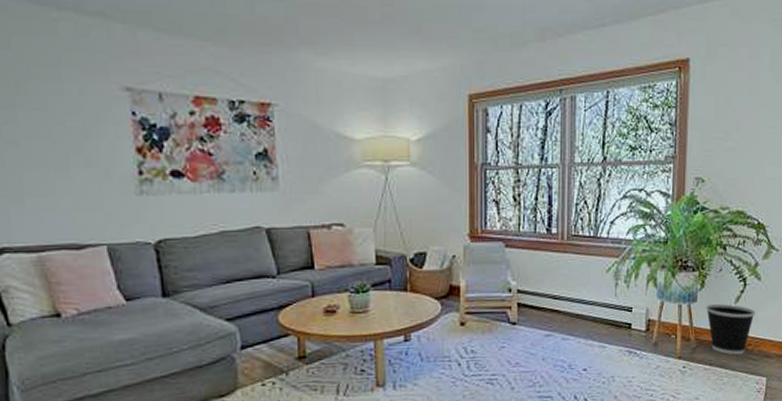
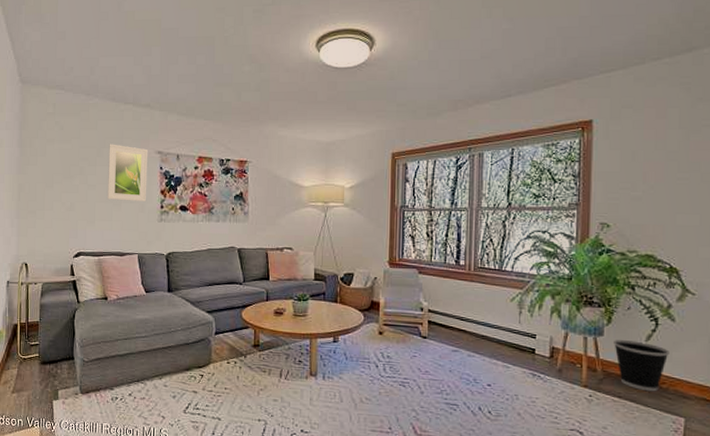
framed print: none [36,74,113,165] -> present [108,144,148,201]

